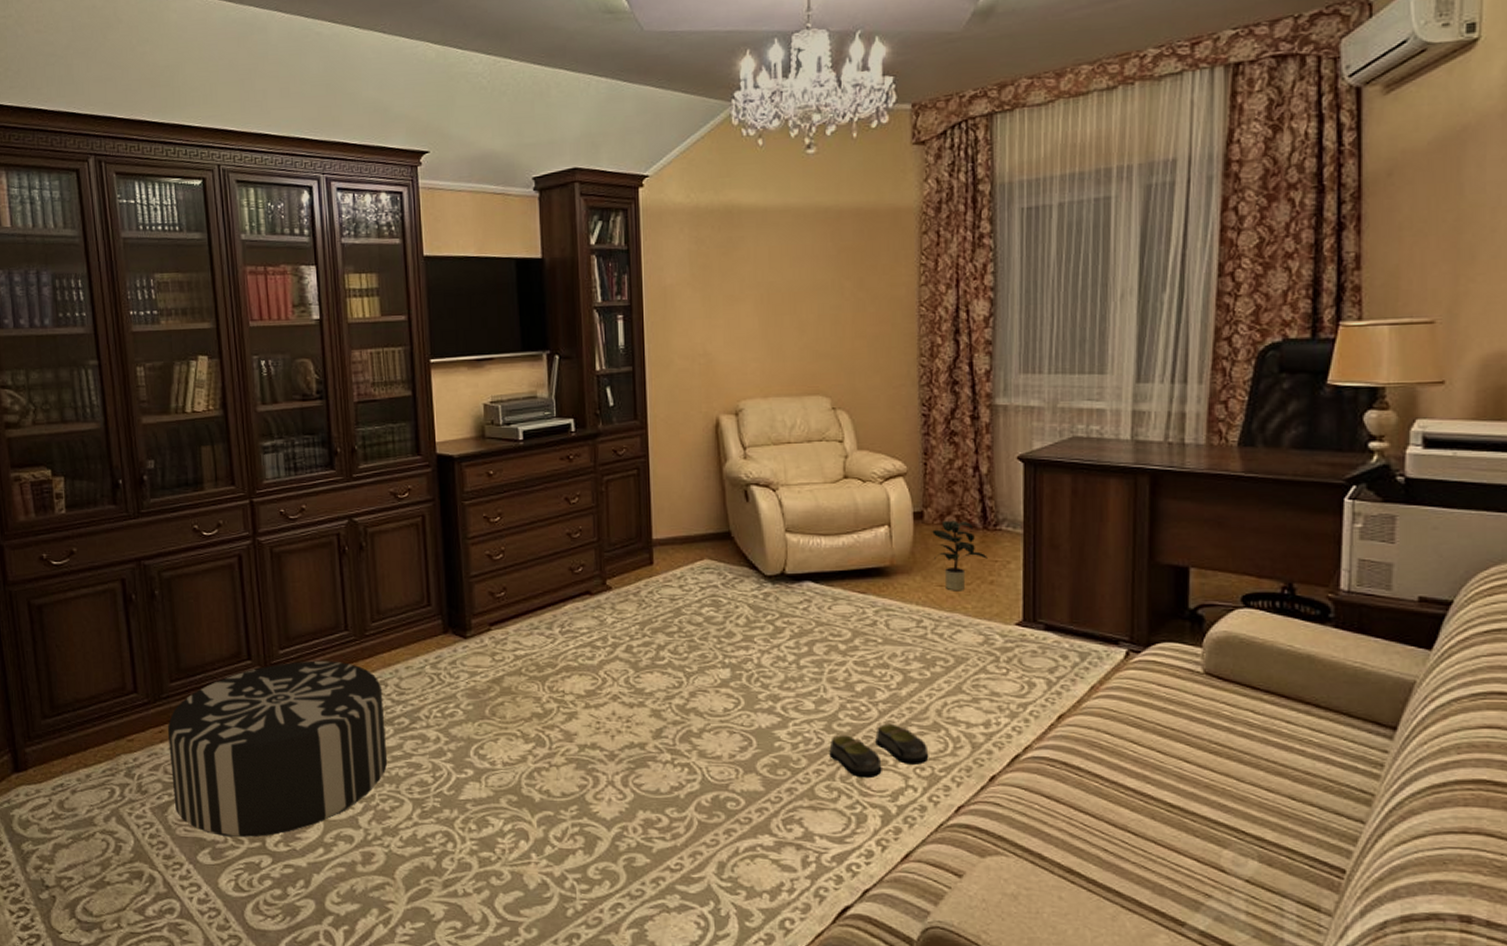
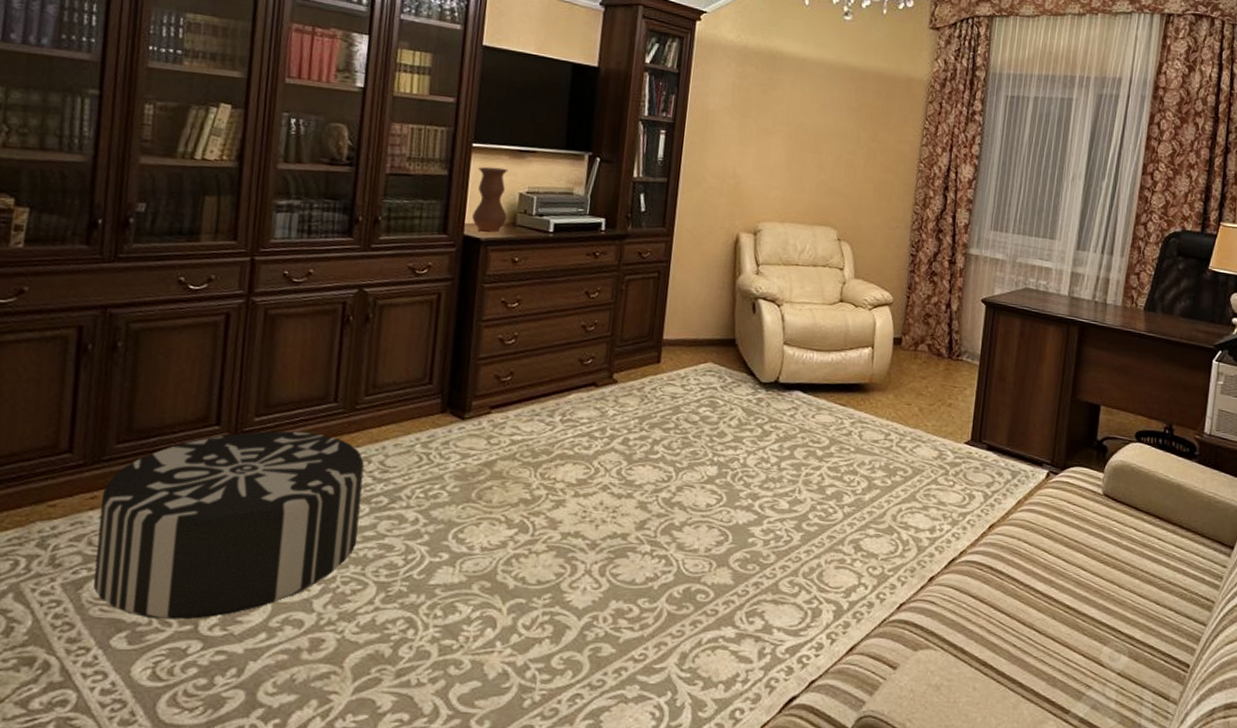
vase: none [440,380,475,449] -> present [472,166,509,233]
slippers: present [829,723,929,779] -> none [796,525,882,576]
potted plant: present [932,520,988,591] -> none [906,348,949,411]

